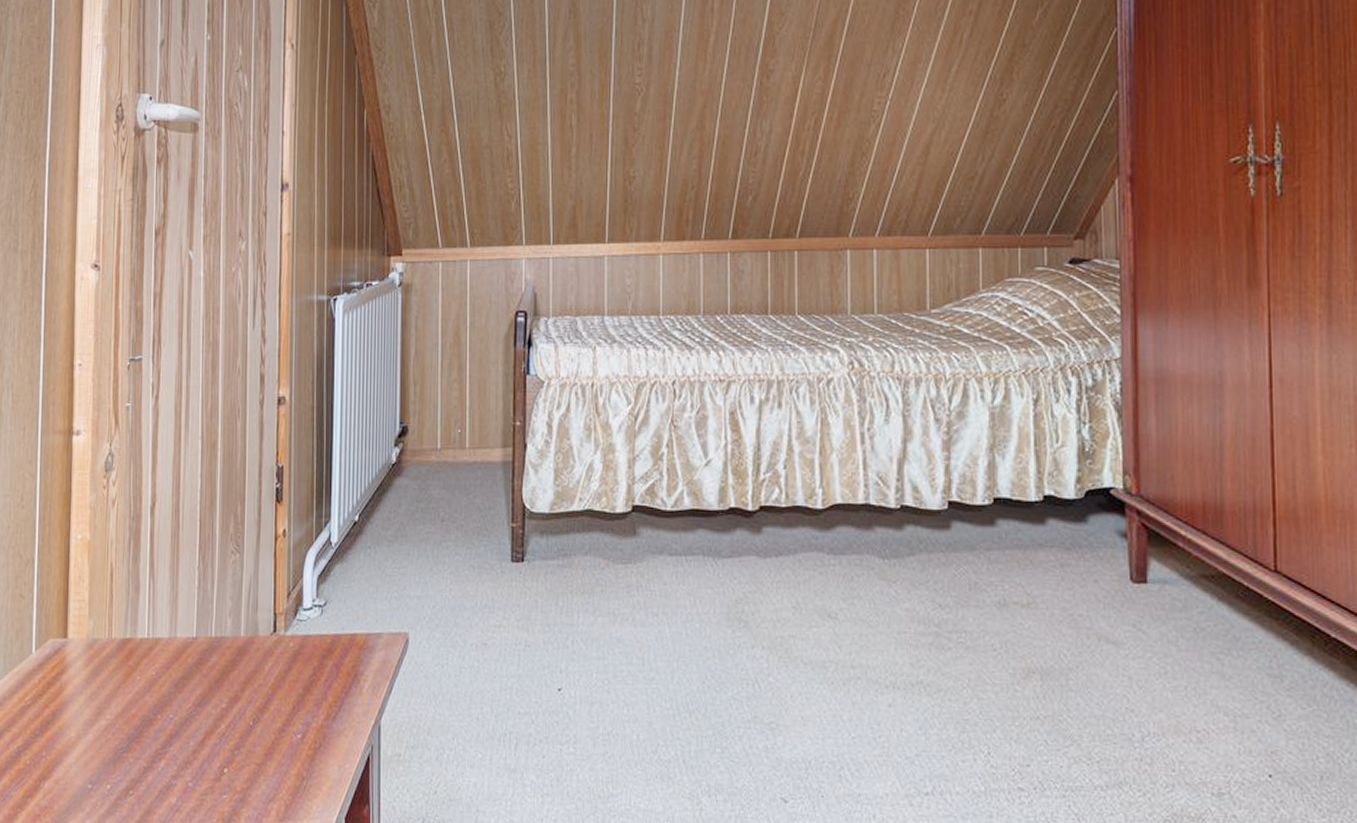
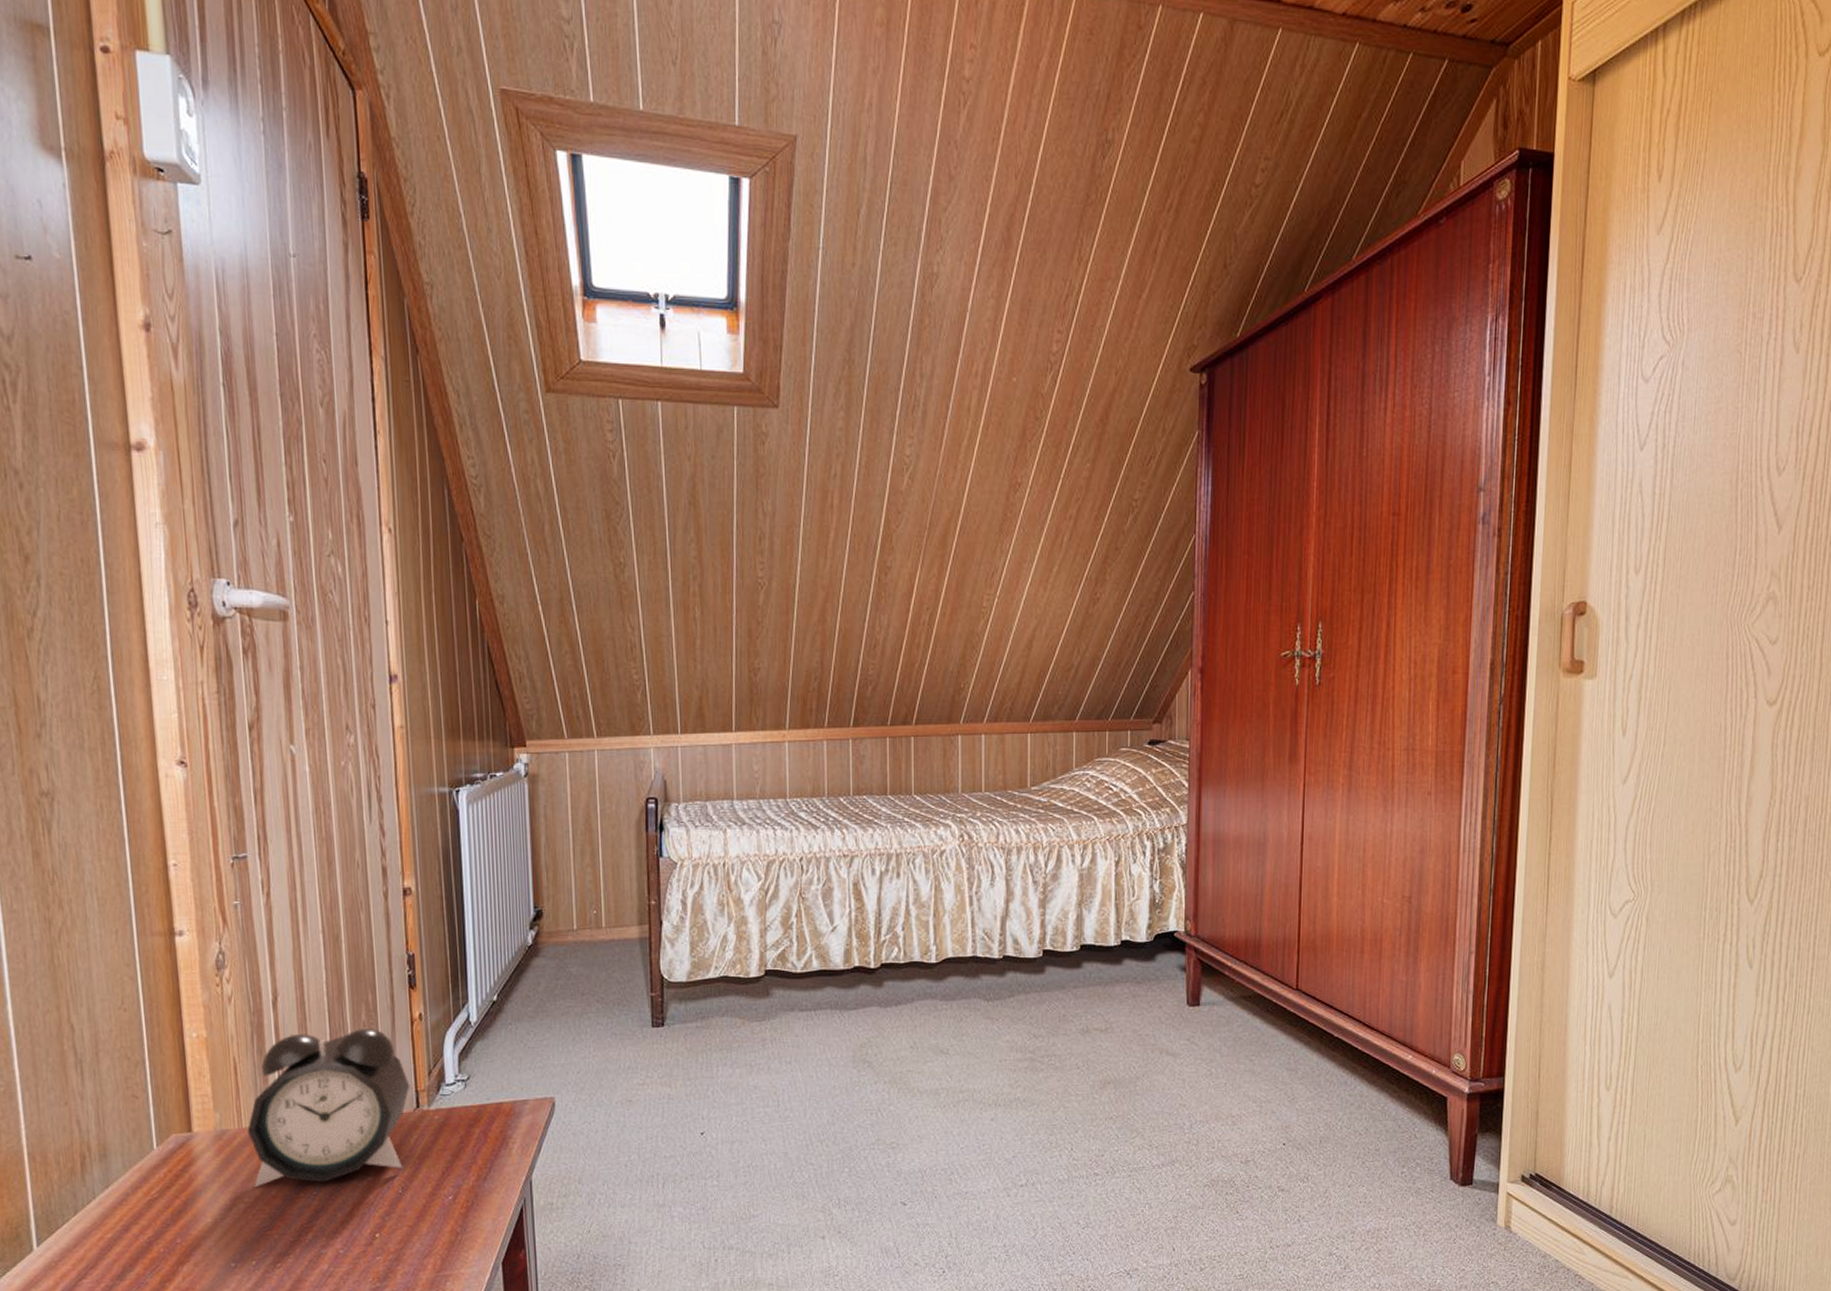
alarm clock: none [116,540,269,706] -> present [247,1027,410,1188]

